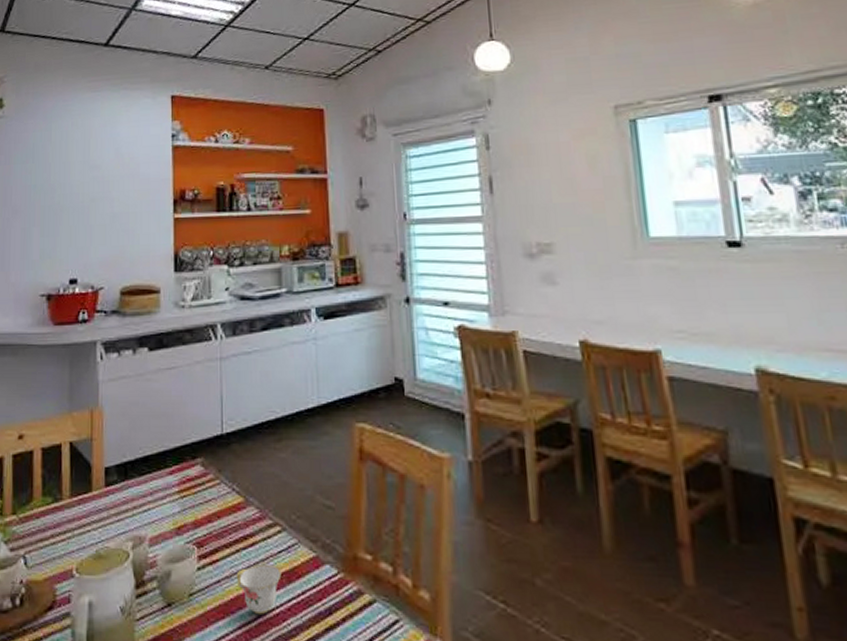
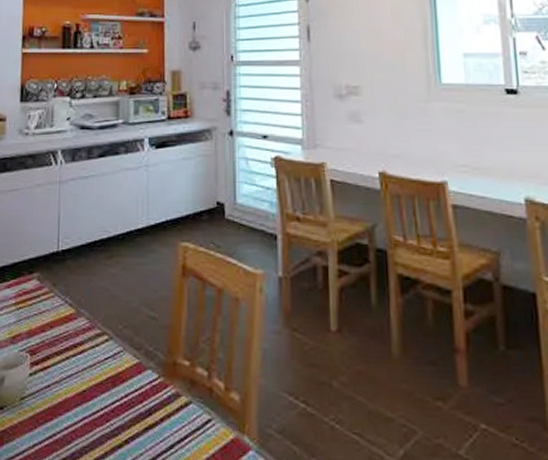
teacup: present [236,563,282,614] -> none [65,369,107,415]

